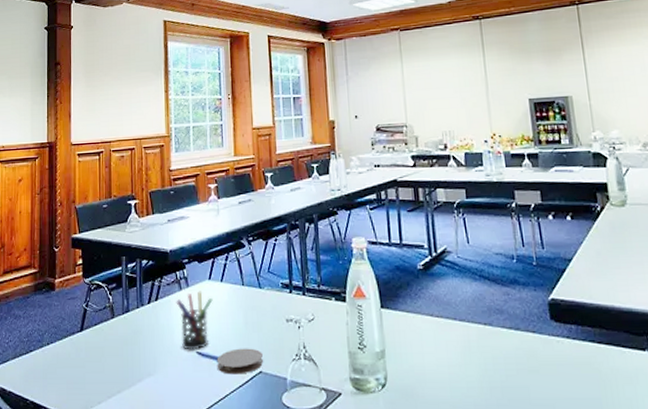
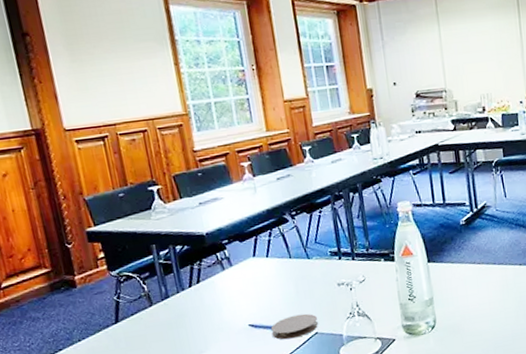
pen holder: present [176,291,213,350] -> none [220,268,260,325]

